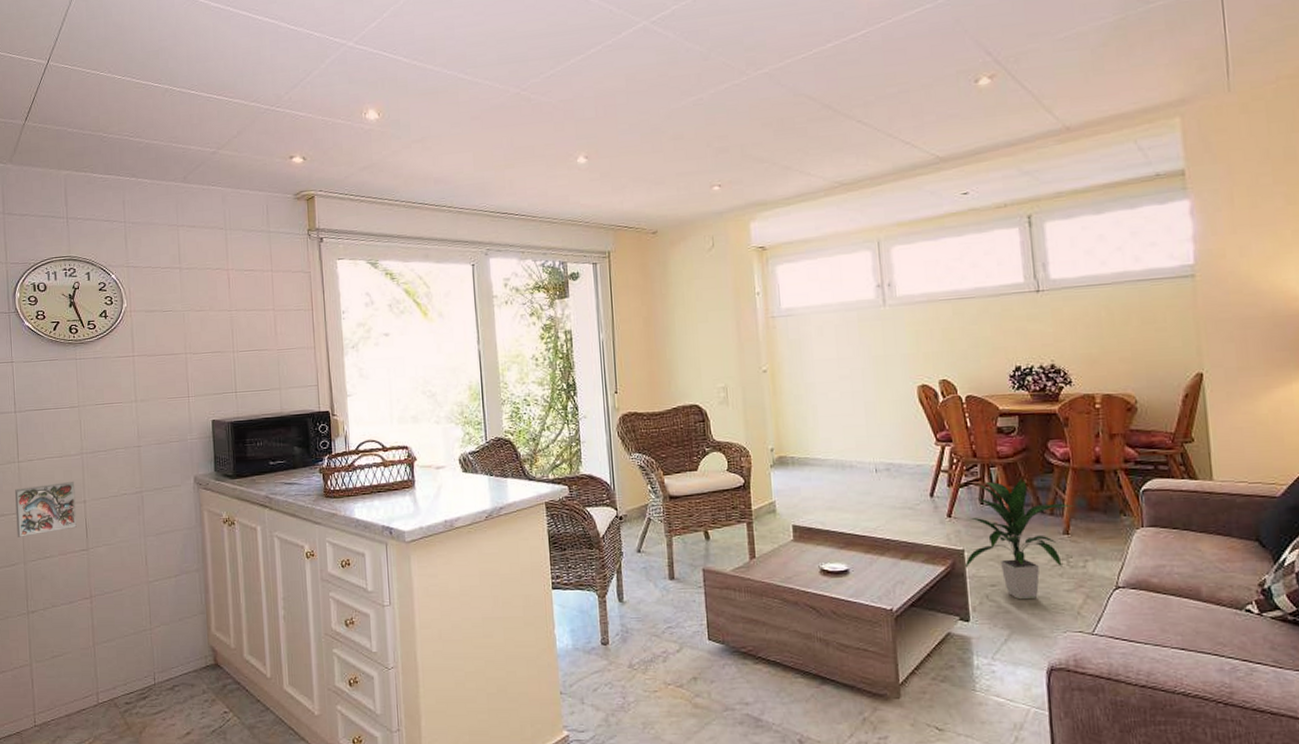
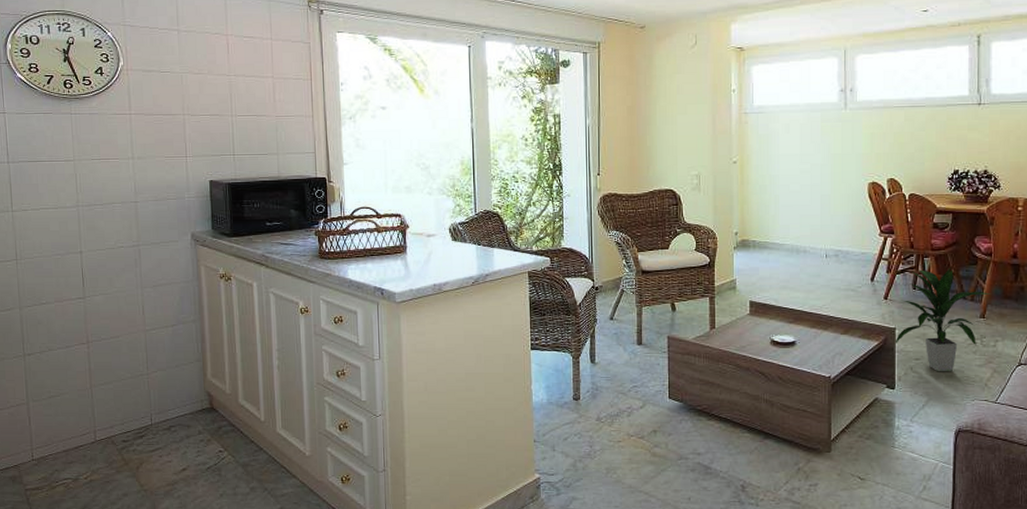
decorative tile: present [15,481,77,537] -> none [9,232,73,284]

